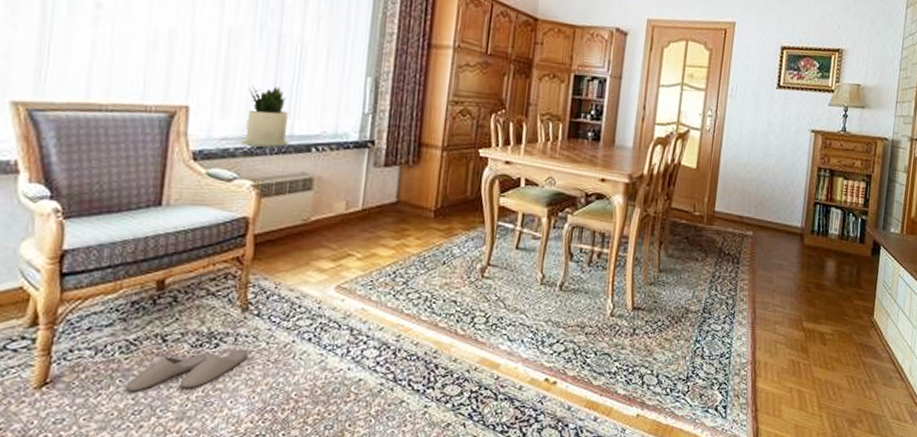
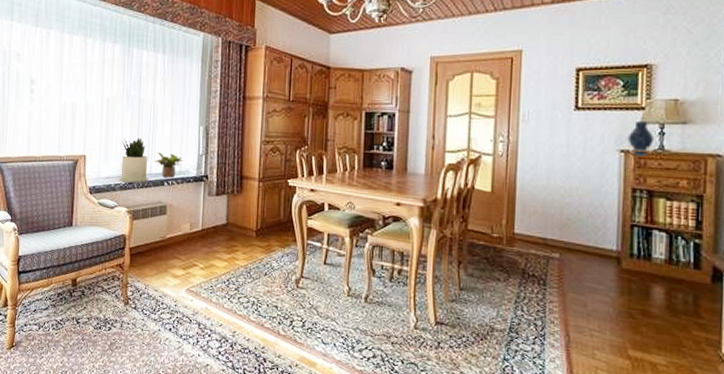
slippers: present [125,348,249,391] -> none [56,332,130,359]
potted plant: none [299,108,341,143] -> present [155,153,184,178]
vase: none [818,103,840,138] -> present [627,121,655,157]

